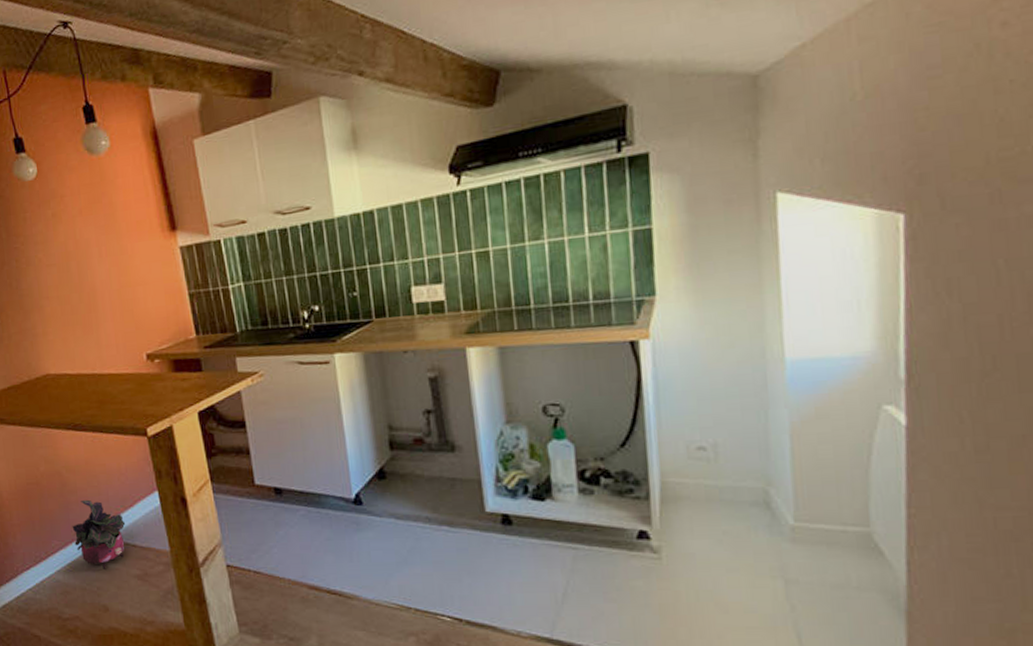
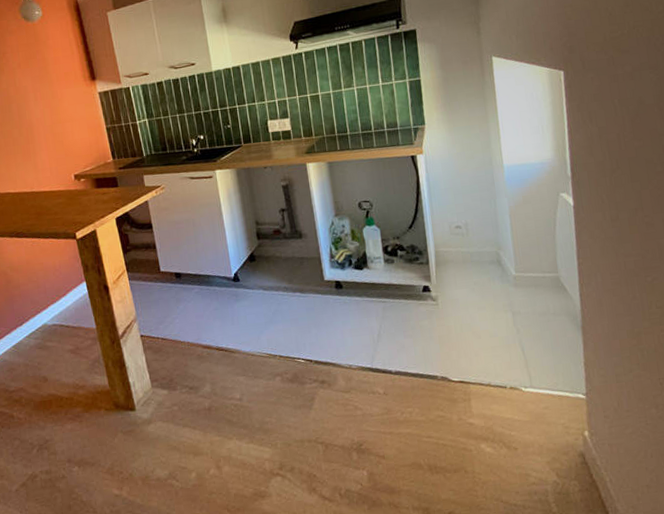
potted plant: present [72,499,126,569] -> none [16,292,60,348]

